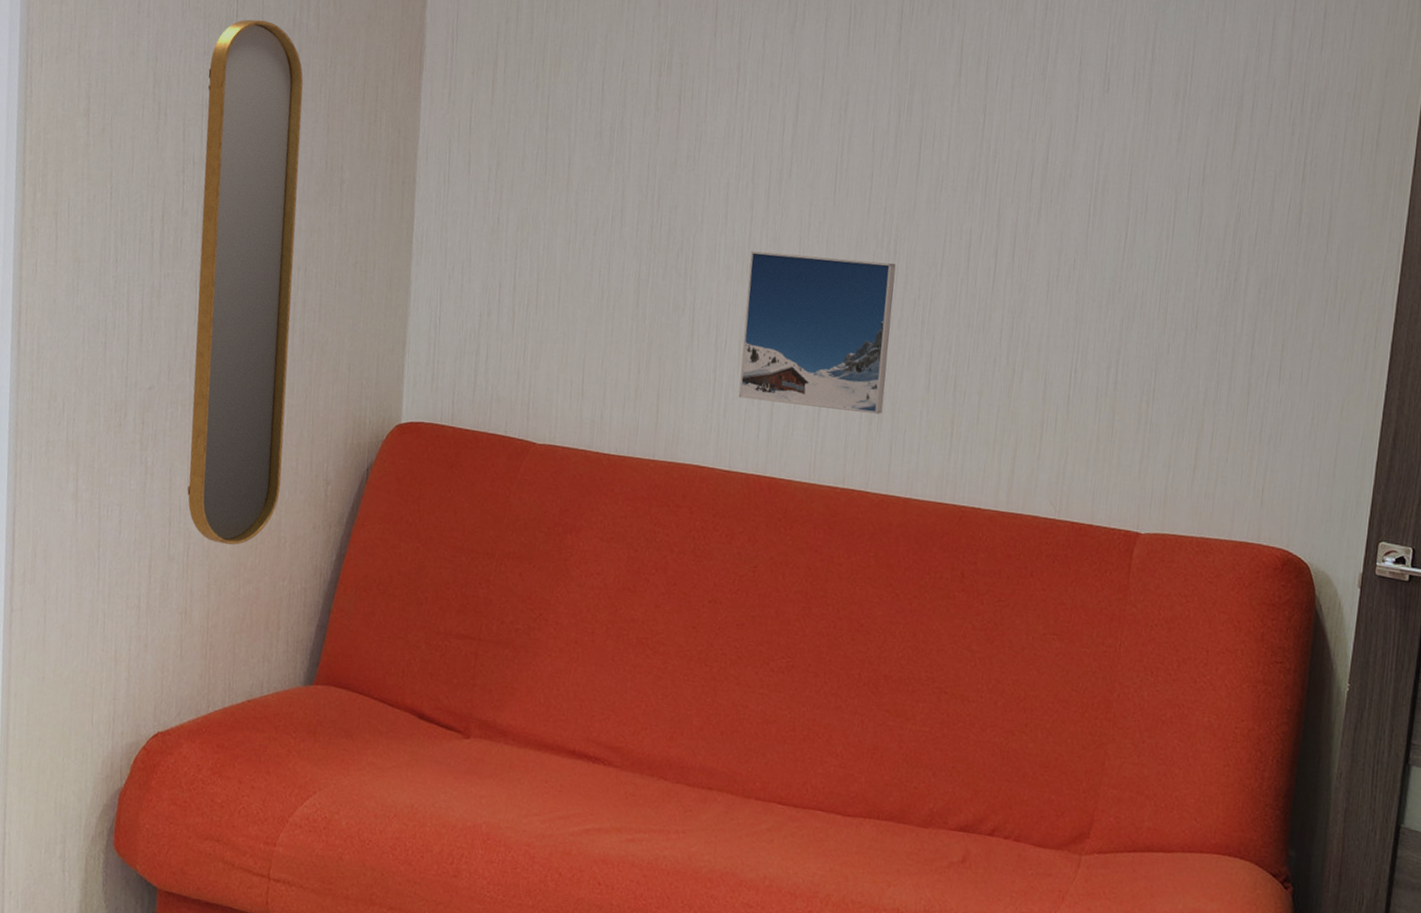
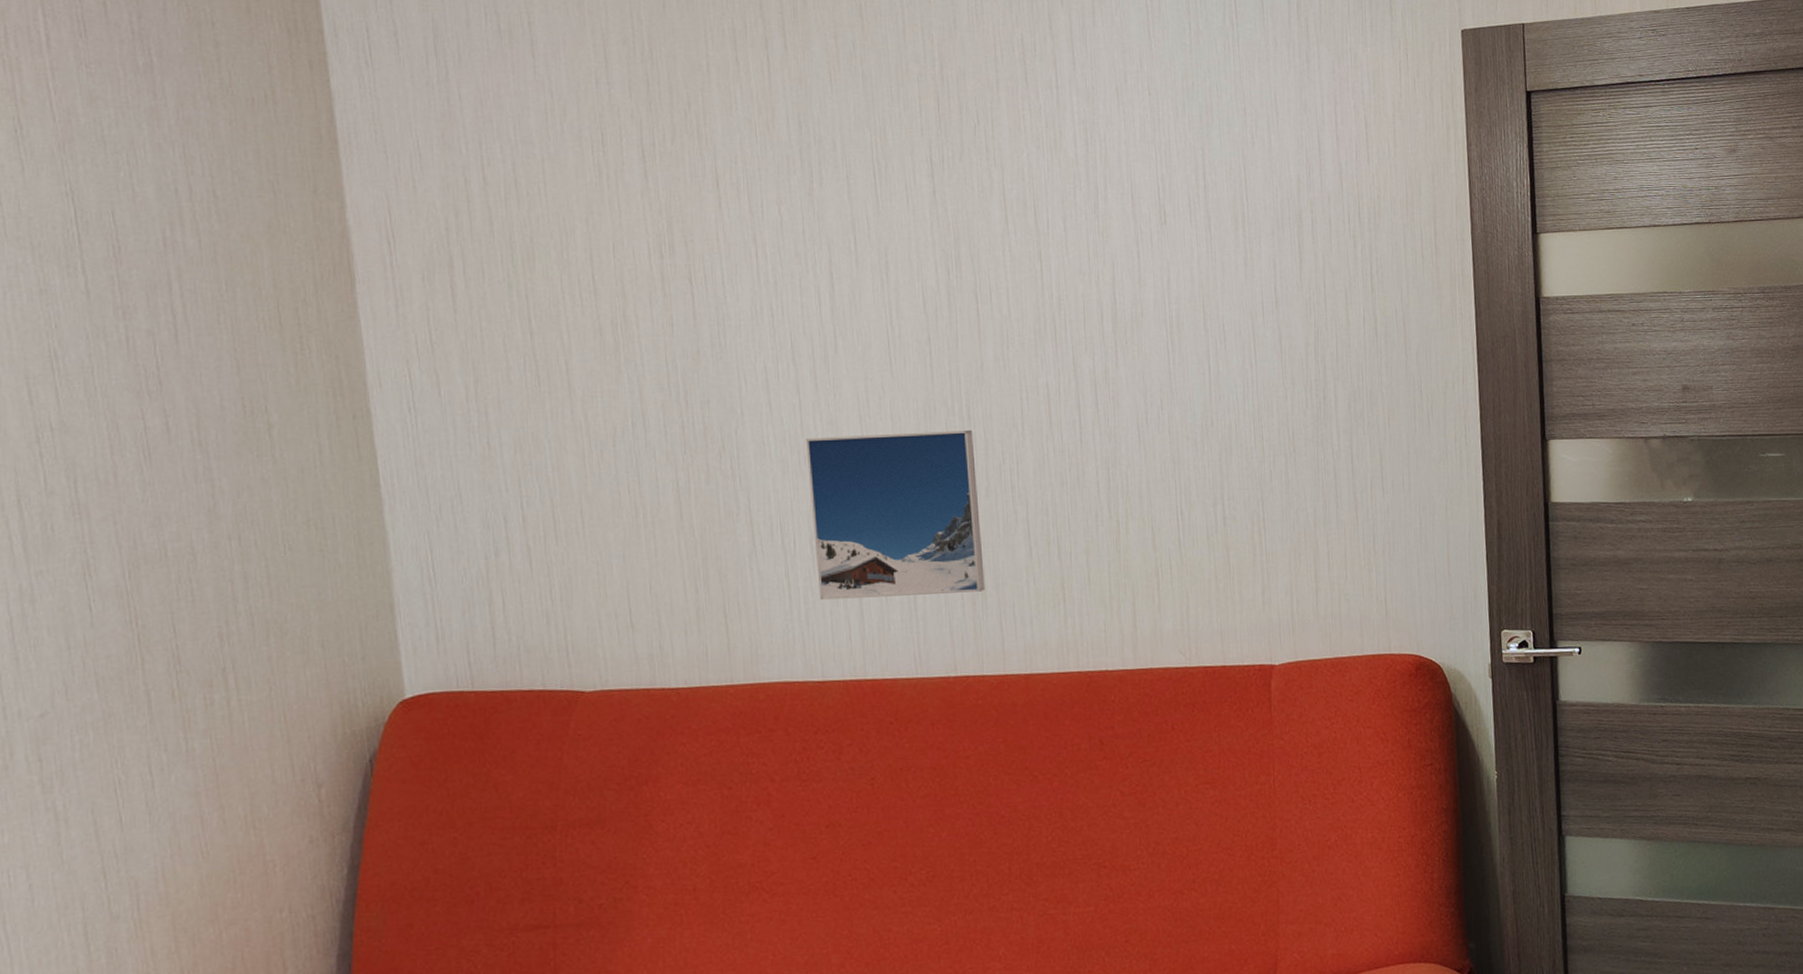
home mirror: present [187,19,304,545] -> none [51,244,256,886]

